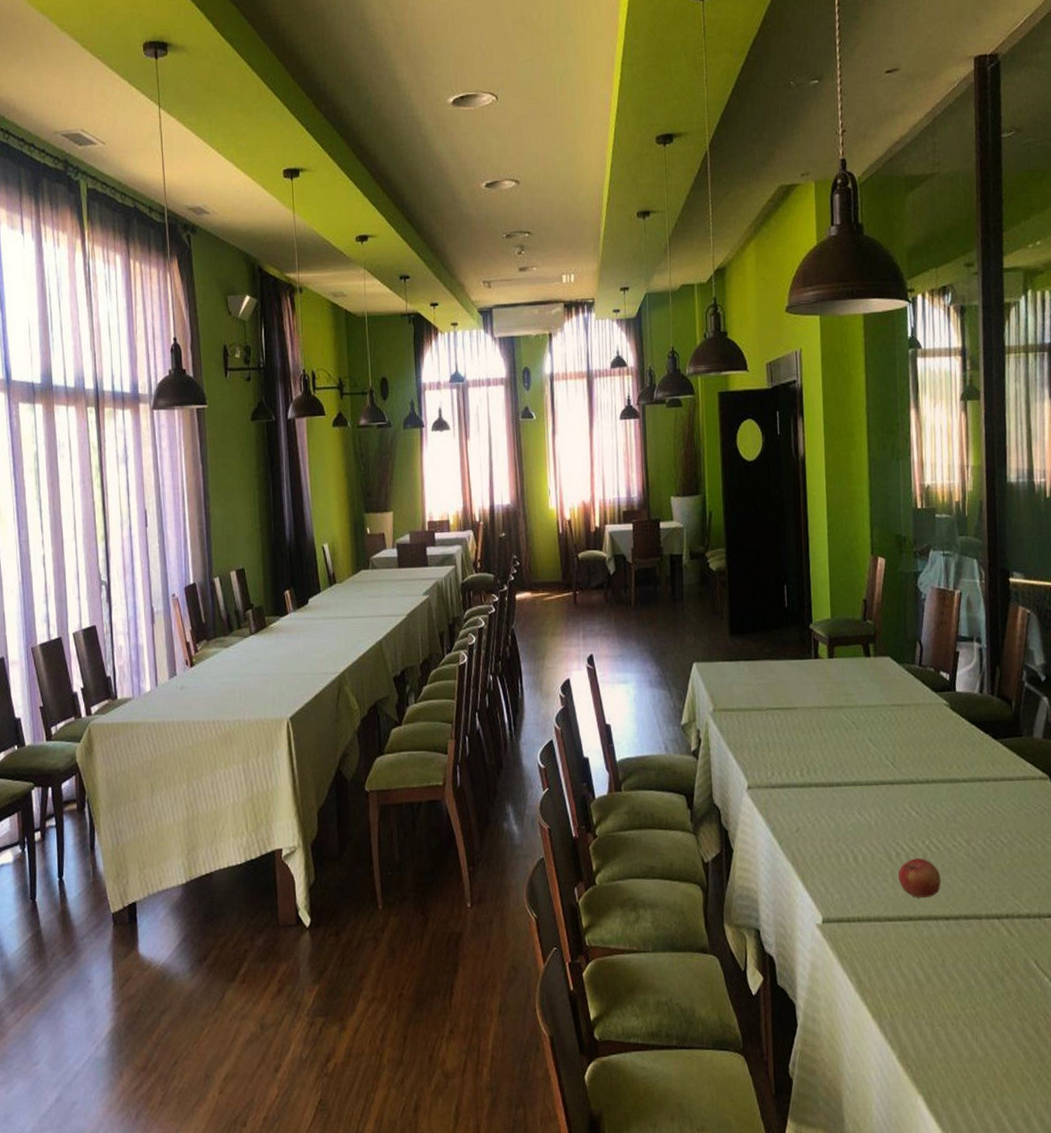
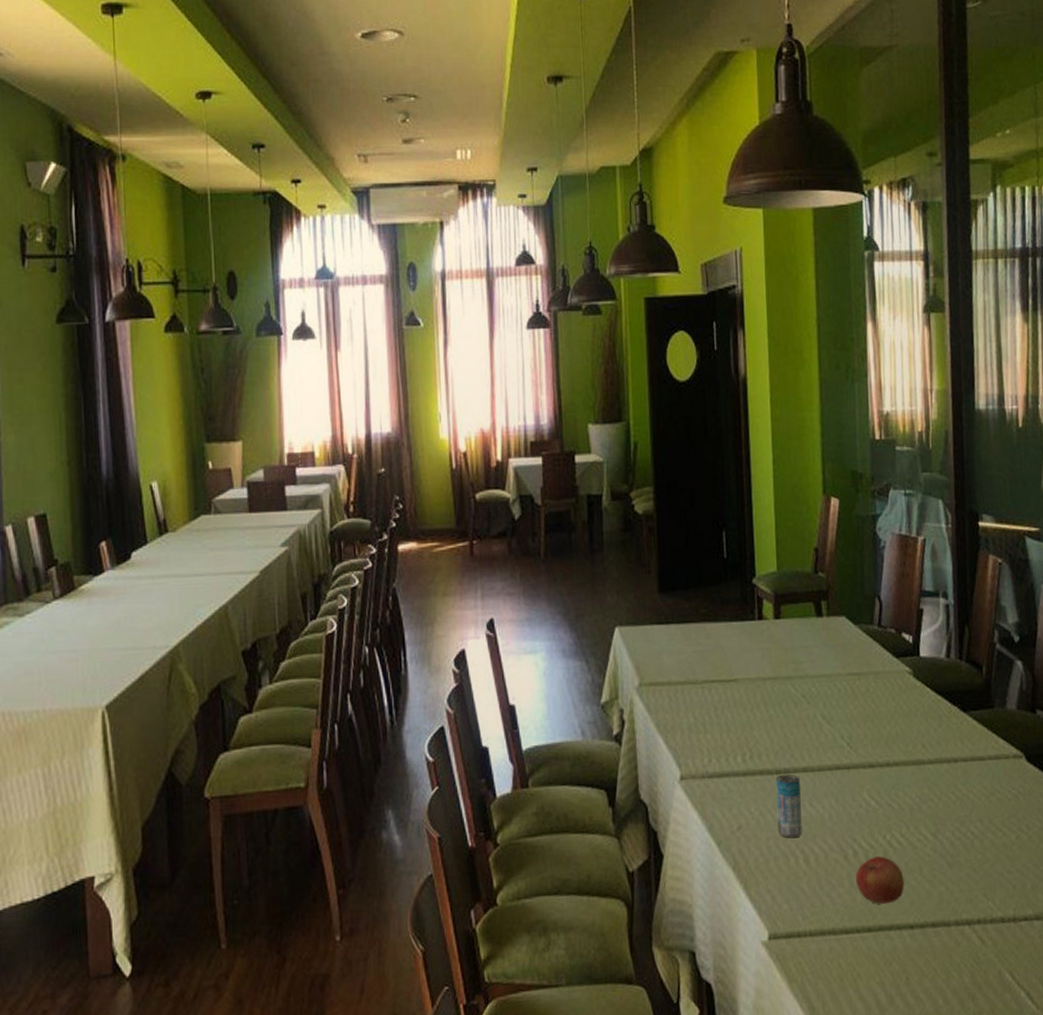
beverage can: none [829,787,852,840] -> present [775,774,802,839]

